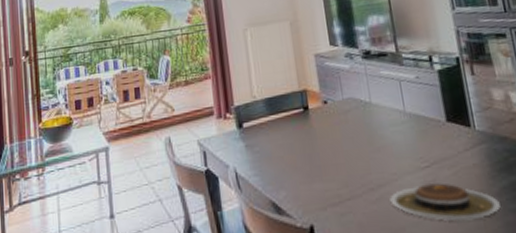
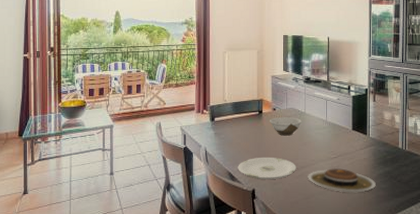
plate: none [284,174,371,210] -> present [238,157,296,179]
bowl: none [321,111,368,141] -> present [270,117,302,136]

